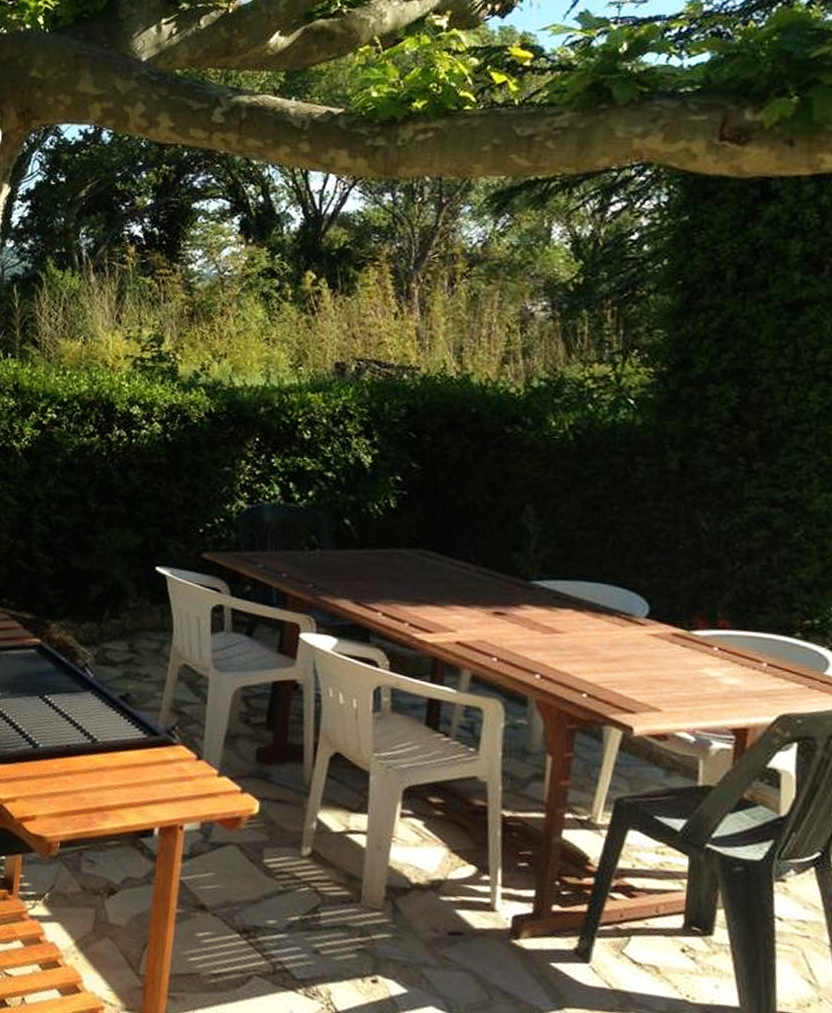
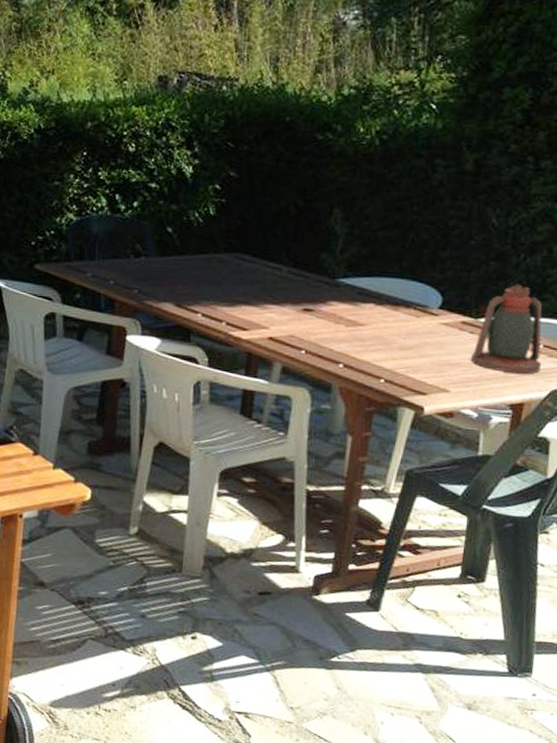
lantern: none [684,594,766,695] -> present [470,284,543,374]

